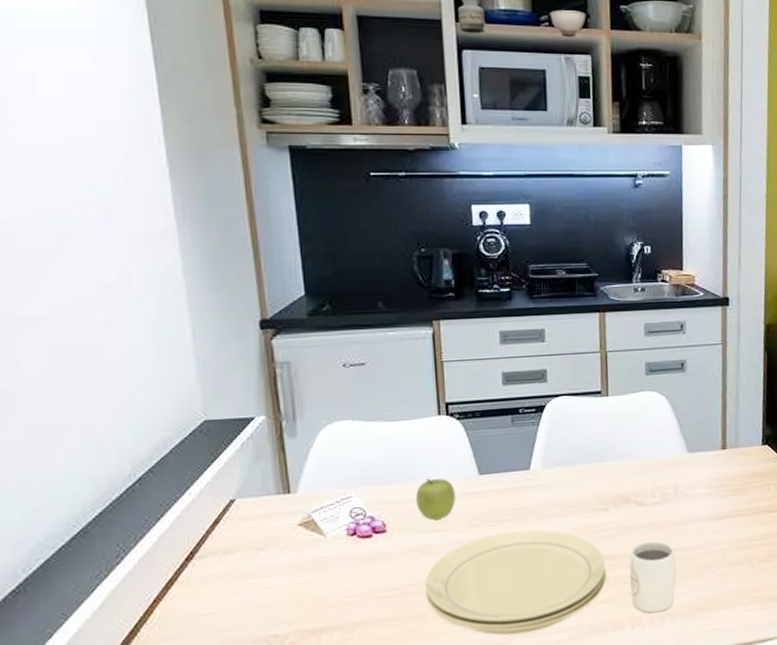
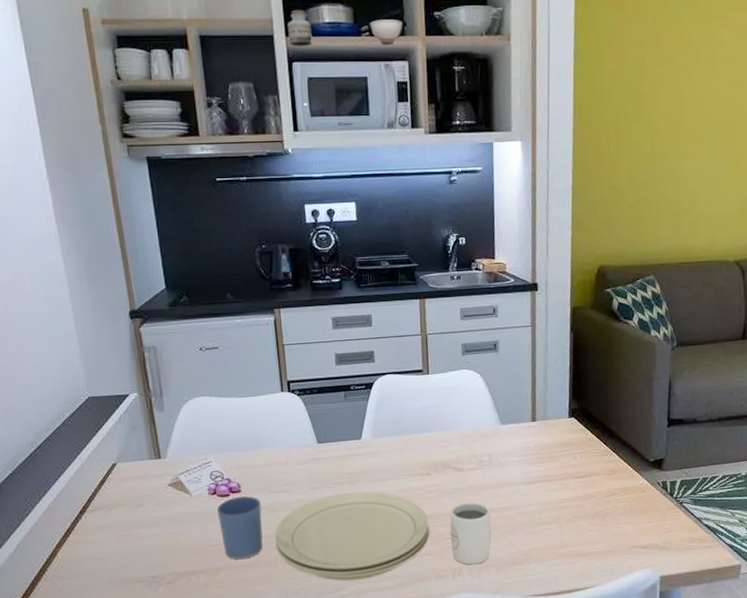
mug: none [356,537,411,613] -> present [216,496,263,560]
fruit: present [416,478,456,520] -> none [265,446,298,482]

